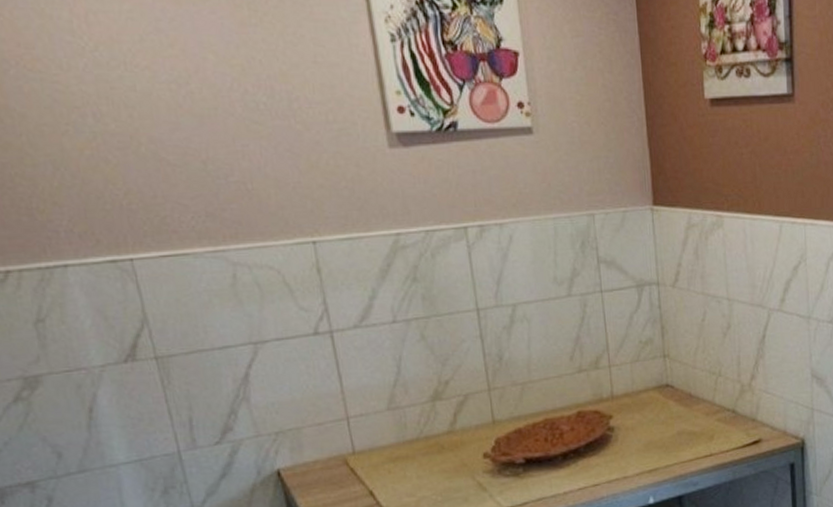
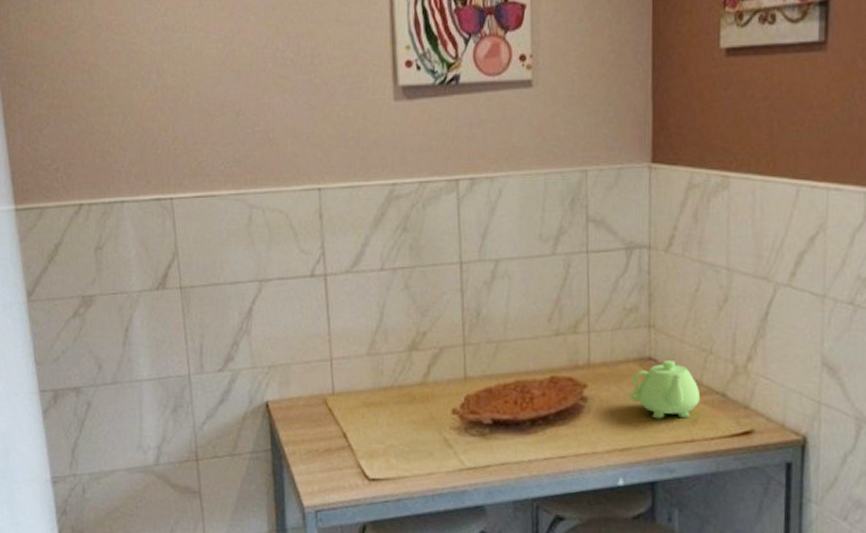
teapot: none [652,385,715,440] -> present [629,360,701,419]

